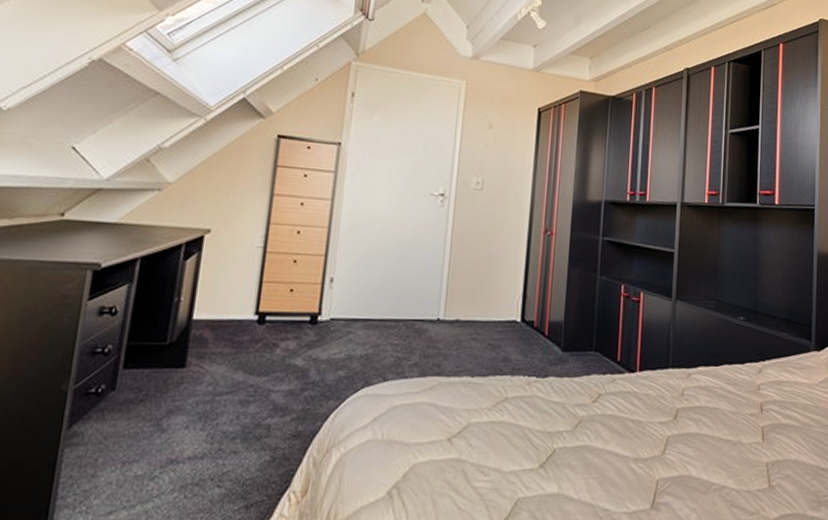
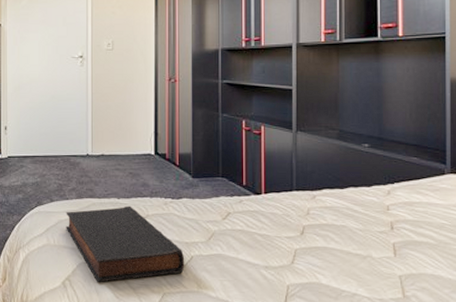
book: none [400,386,546,489] -> present [66,205,185,282]

